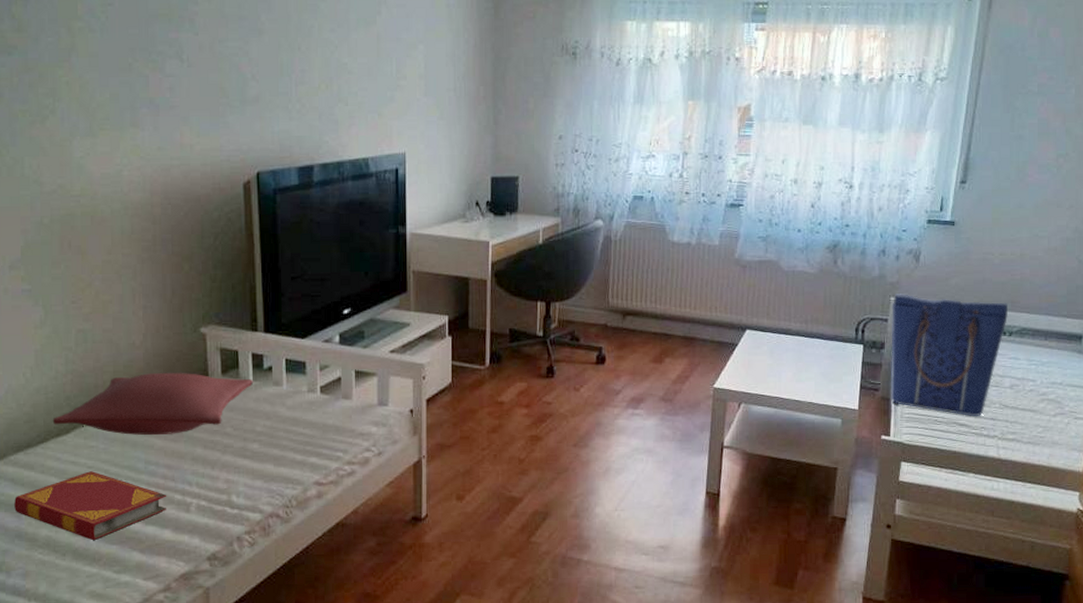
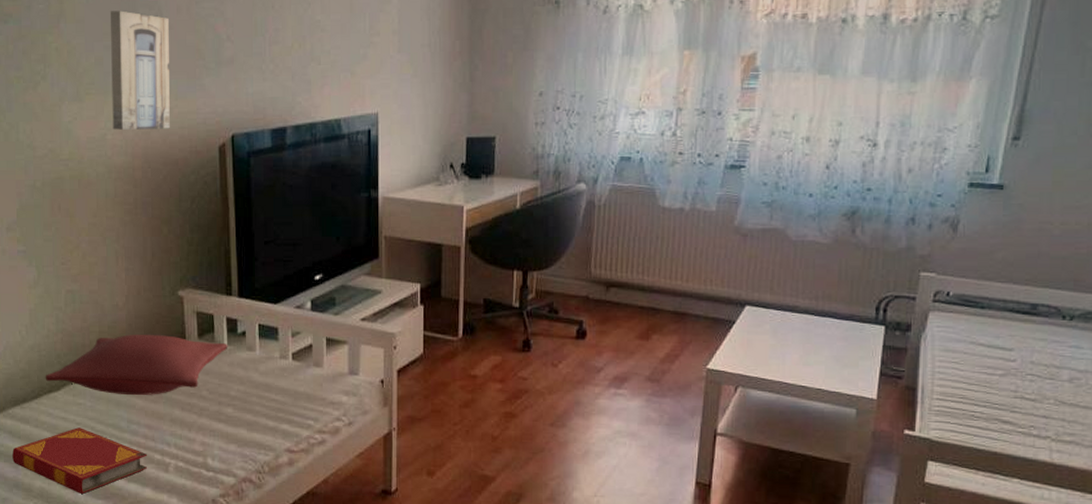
wall art: none [127,47,192,166] -> present [111,10,170,130]
tote bag: present [891,294,1009,417] -> none [918,268,1070,414]

